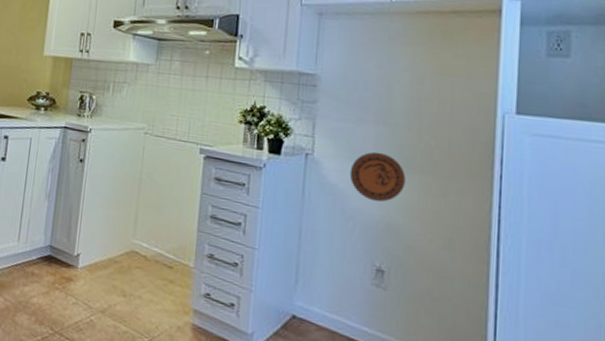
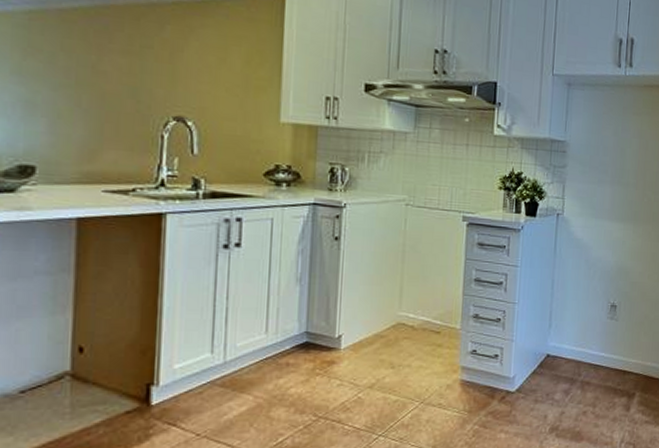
decorative plate: present [349,151,405,202] -> none [592,208,633,250]

